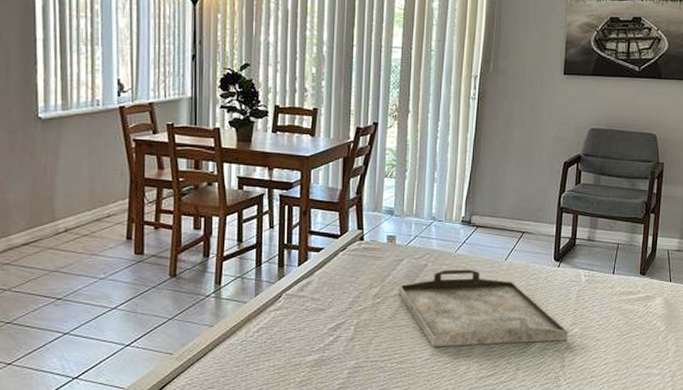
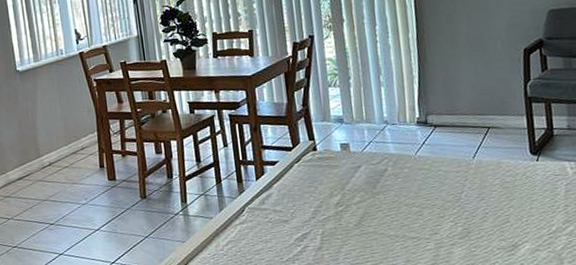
serving tray: present [398,269,569,347] -> none [360,170,563,253]

